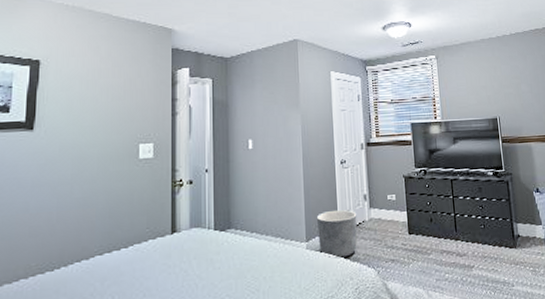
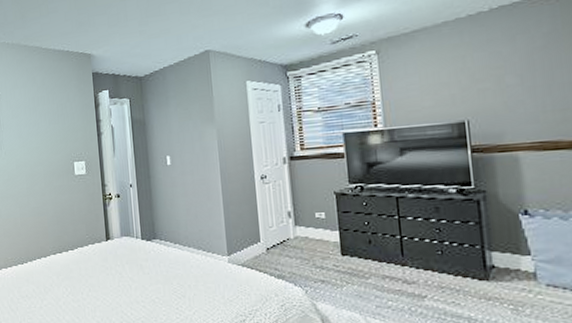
planter: present [316,210,358,259] -> none [237,227,282,274]

